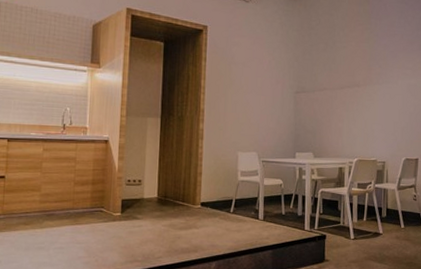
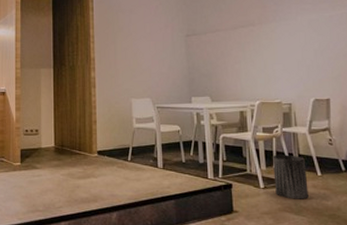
trash can: none [363,208,392,249] -> present [272,154,309,200]

